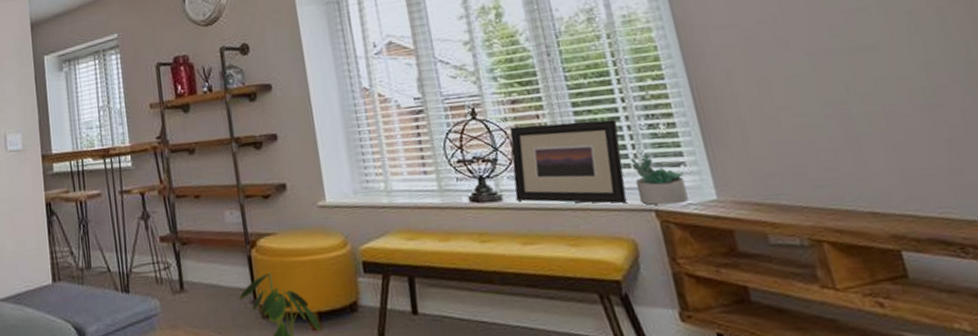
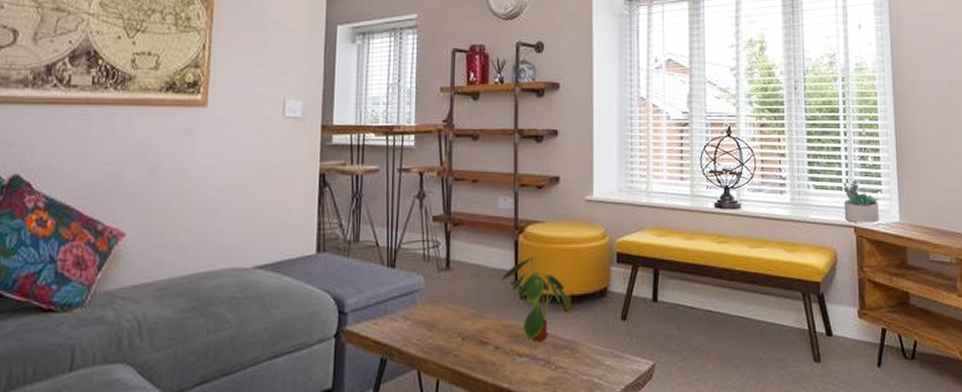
picture frame: present [509,119,628,204] -> none [751,147,838,220]

